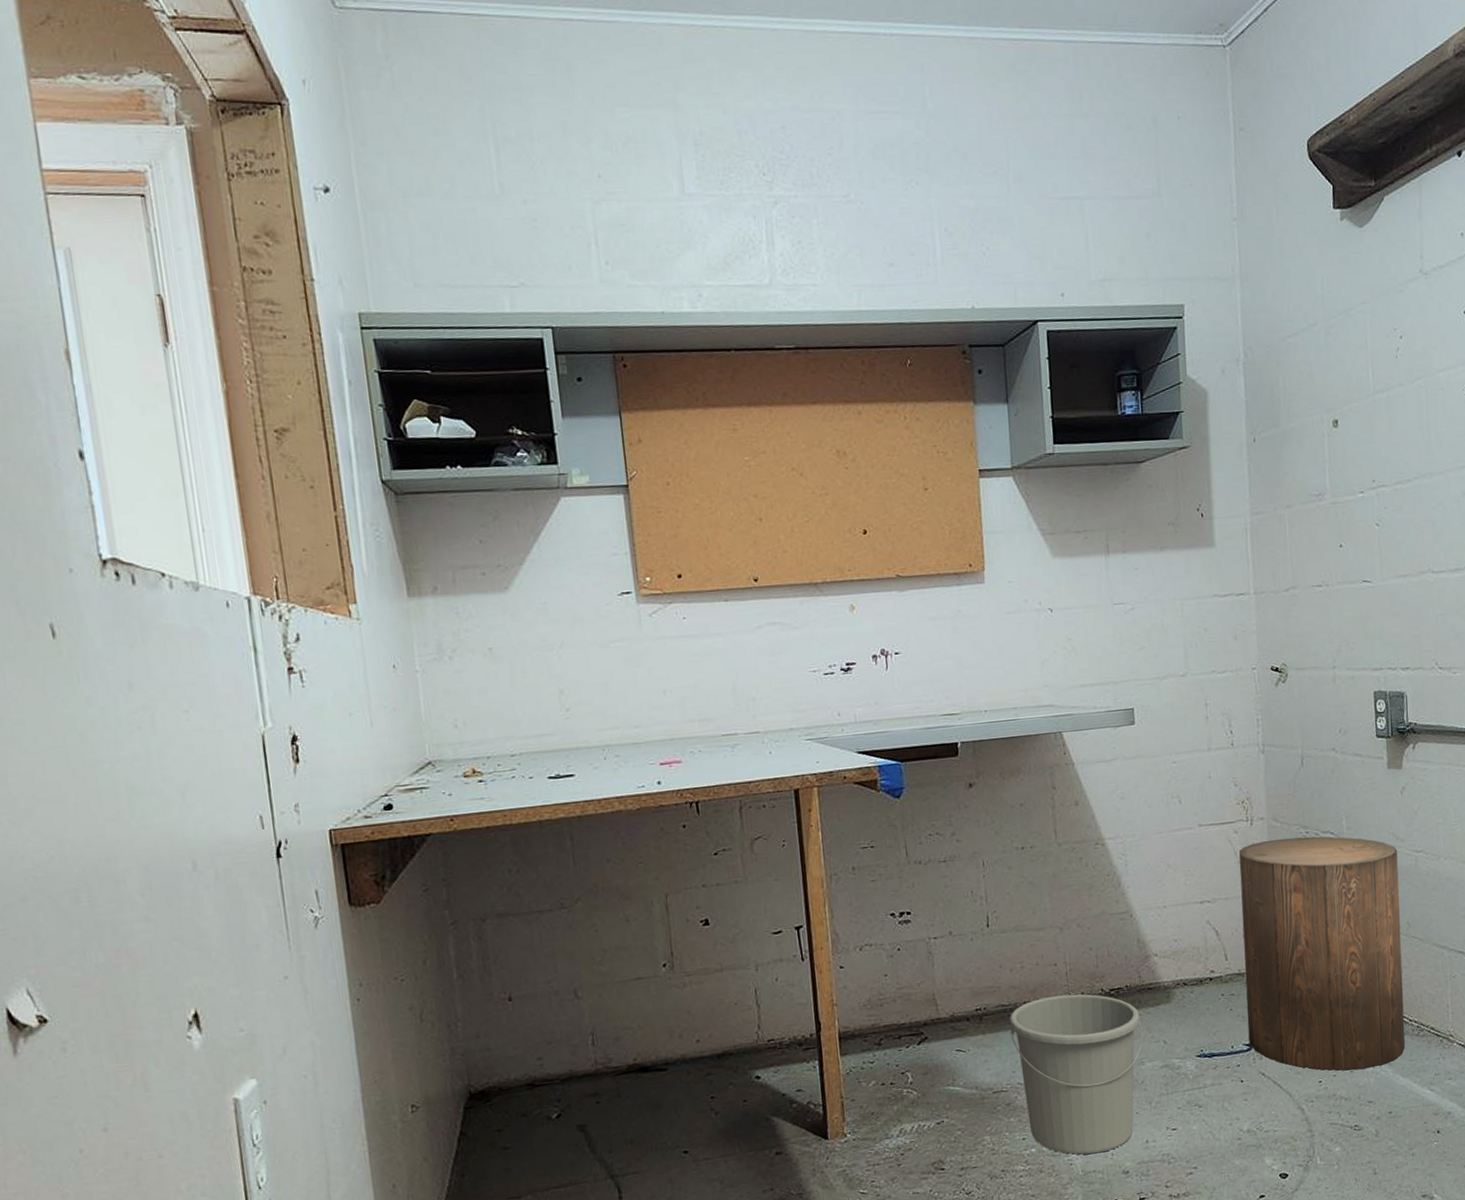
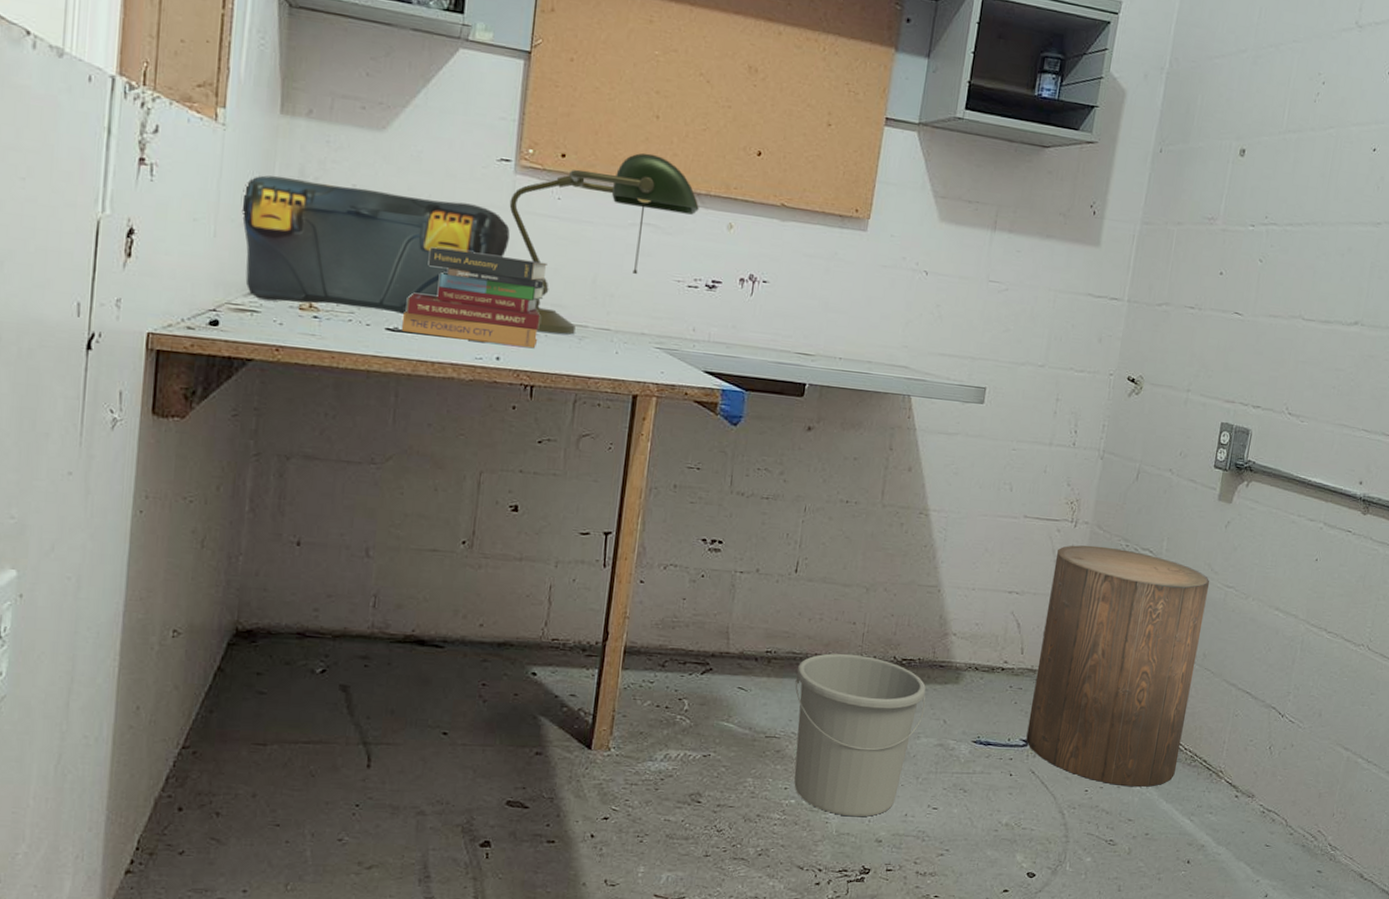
toolbox: none [388,641,646,776] -> present [241,175,510,314]
books: none [562,681,693,777] -> present [402,247,547,349]
desk lamp: none [638,555,819,750] -> present [509,152,699,335]

